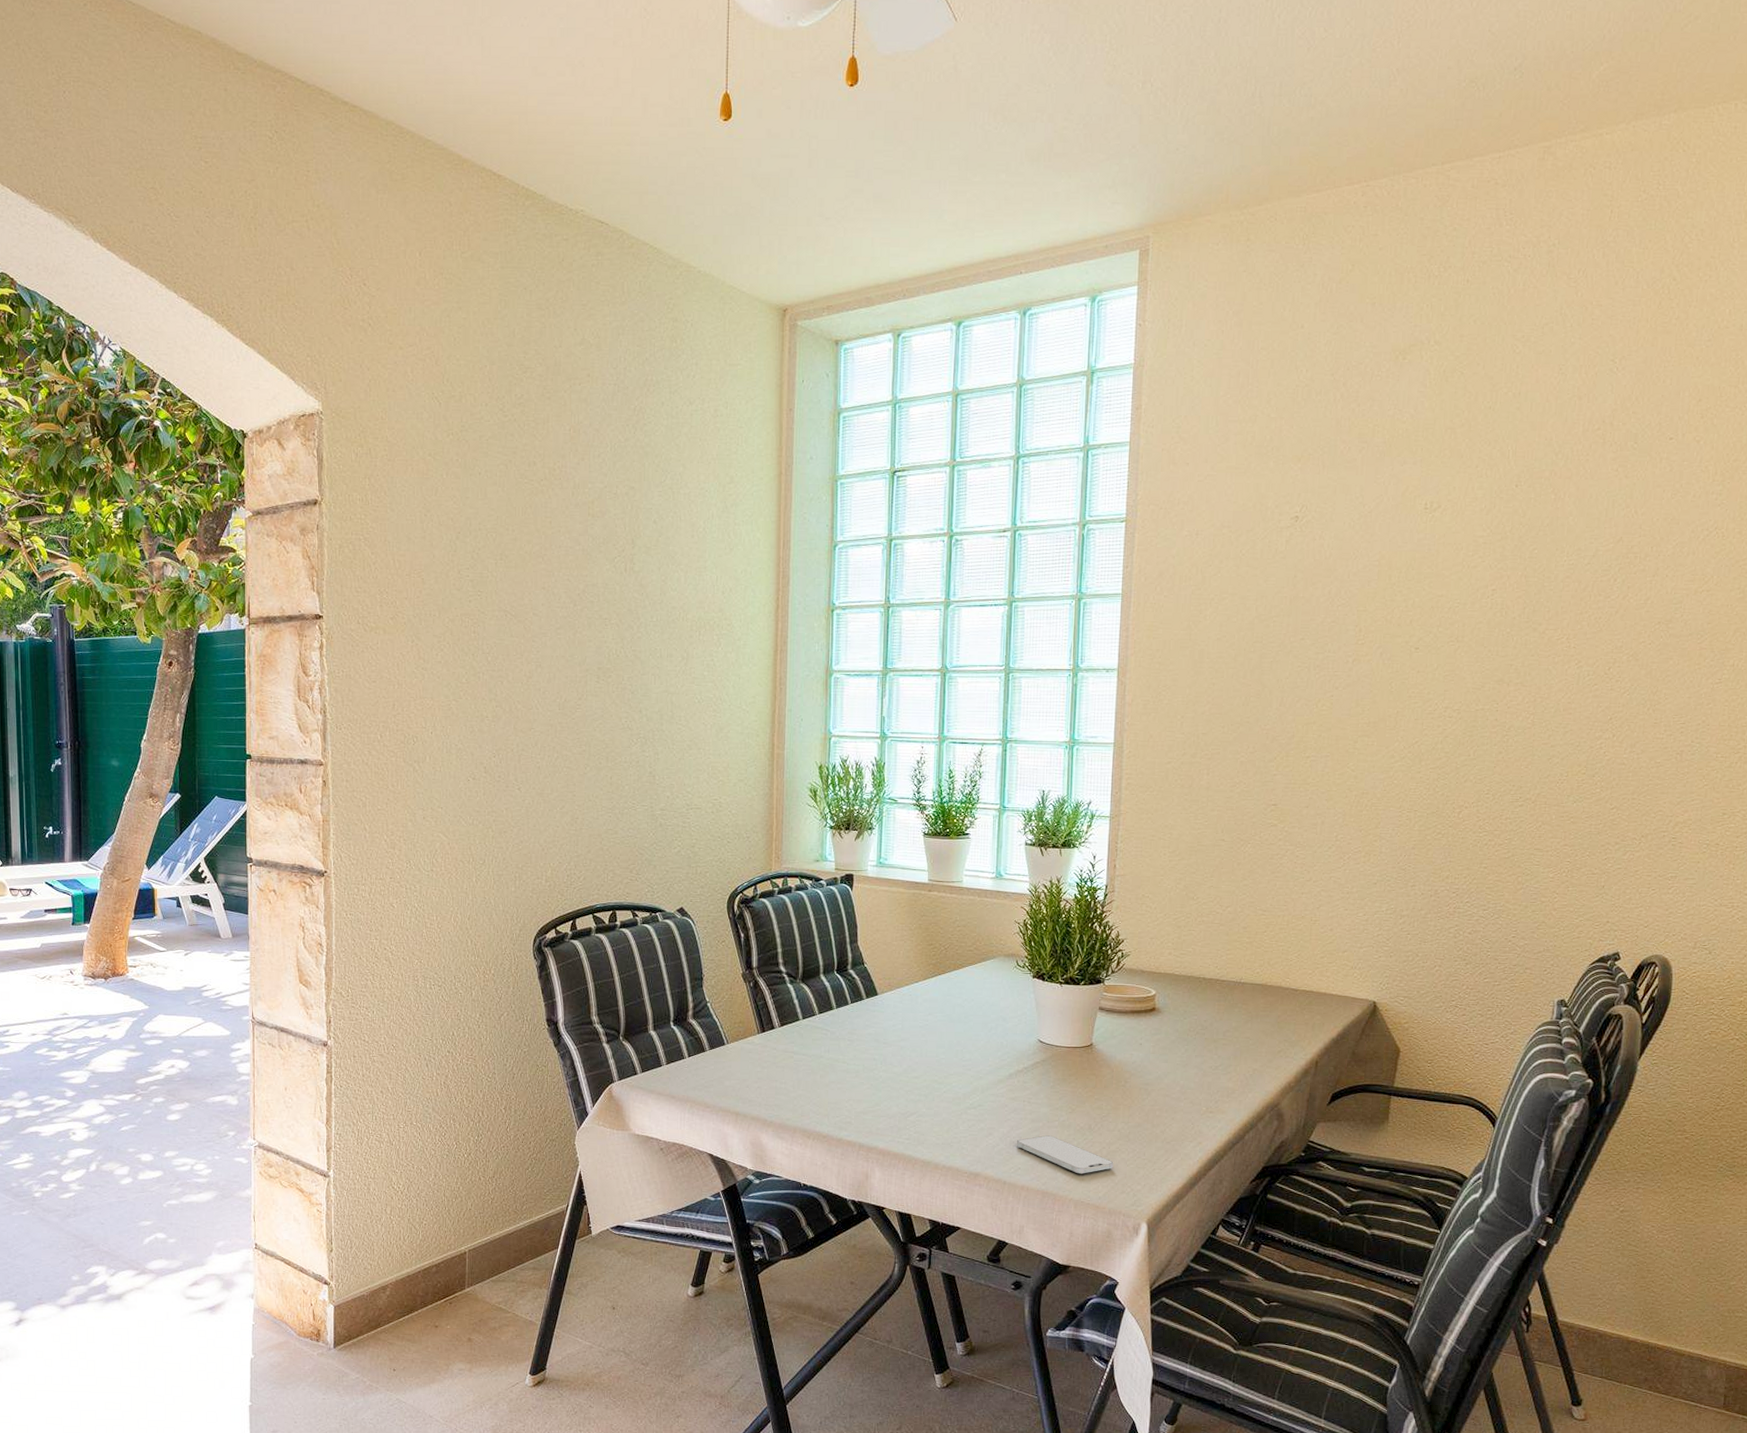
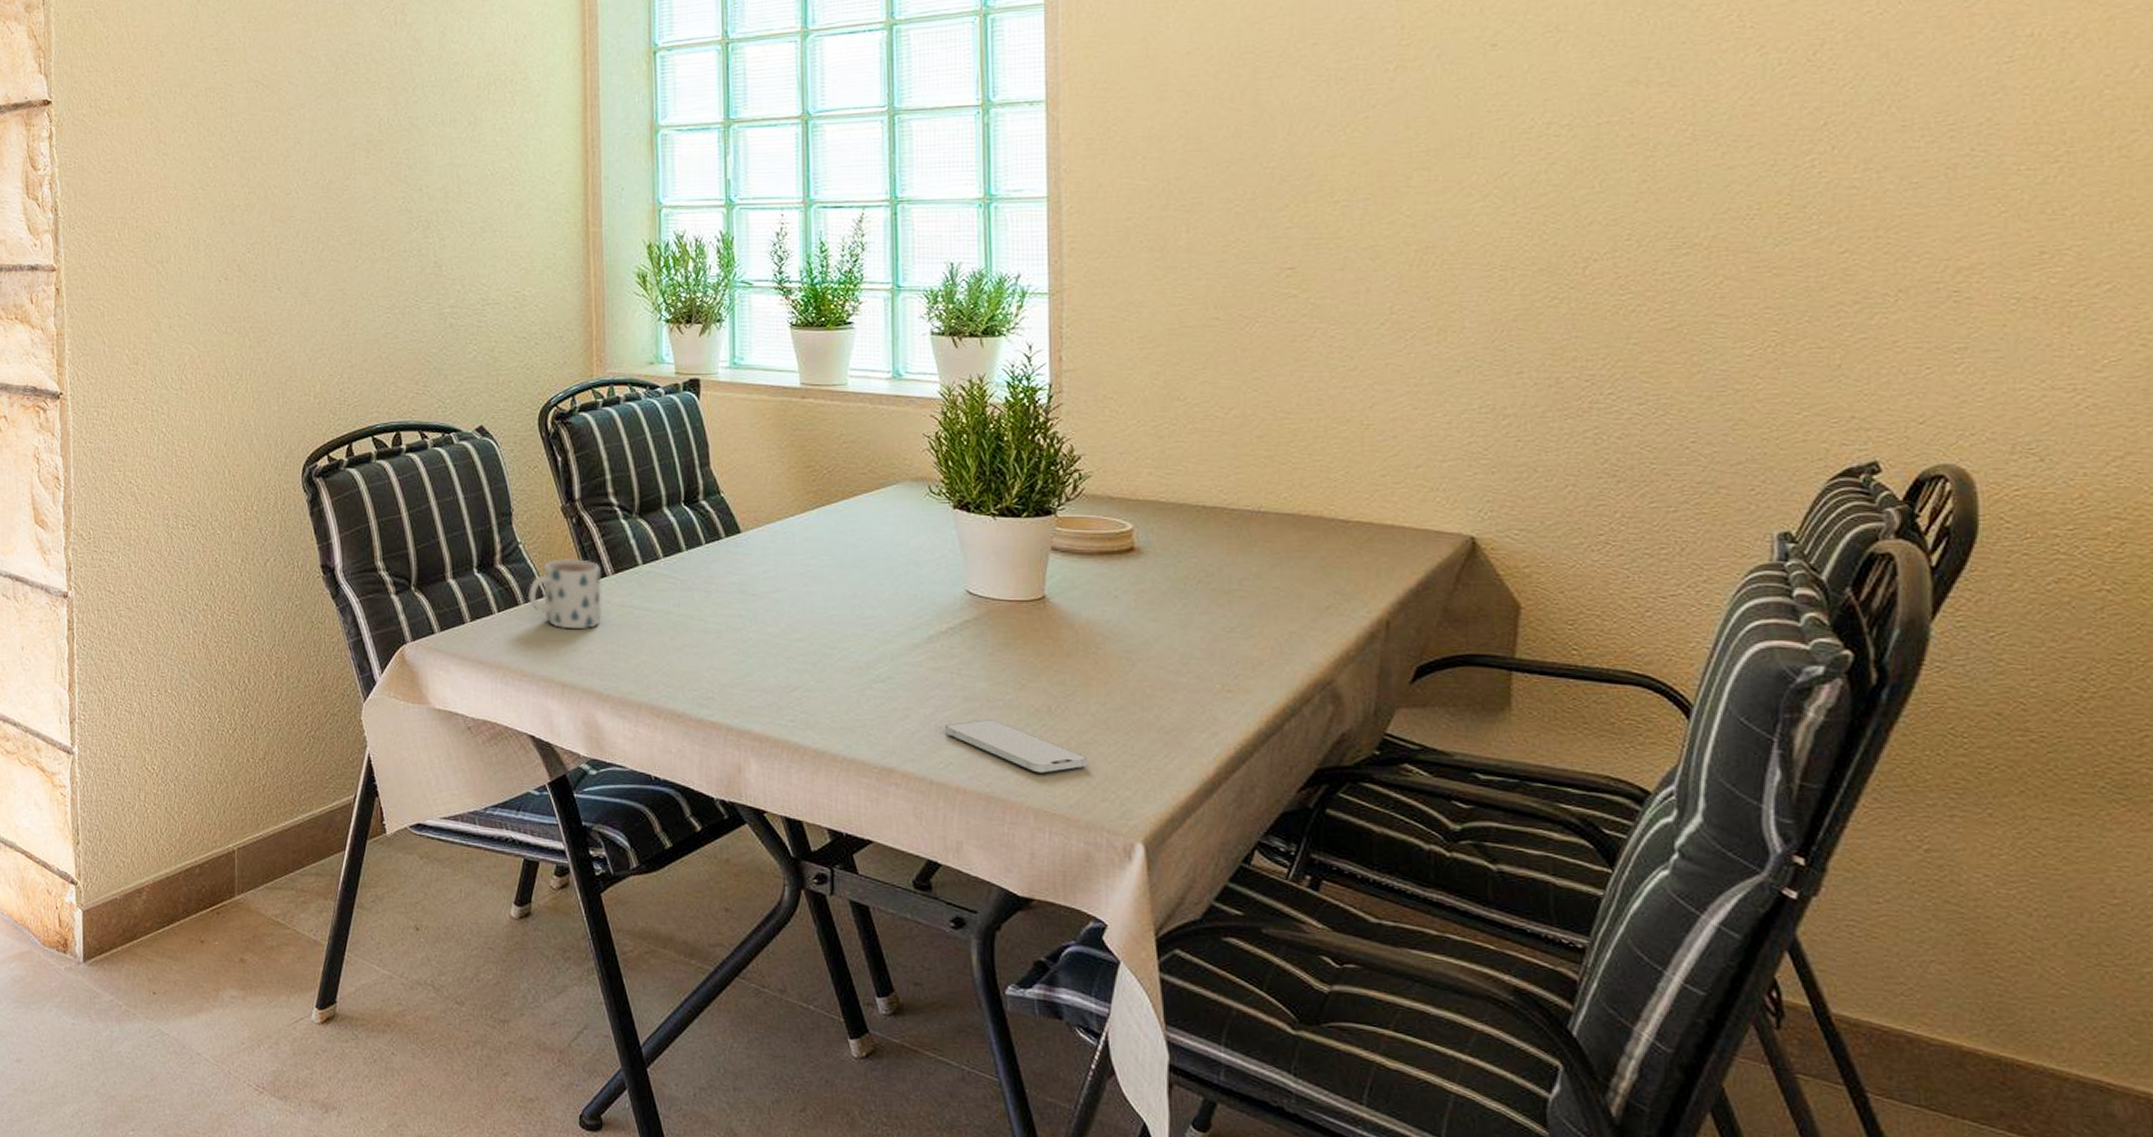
mug: none [712,1015,770,1071] -> present [527,559,602,630]

